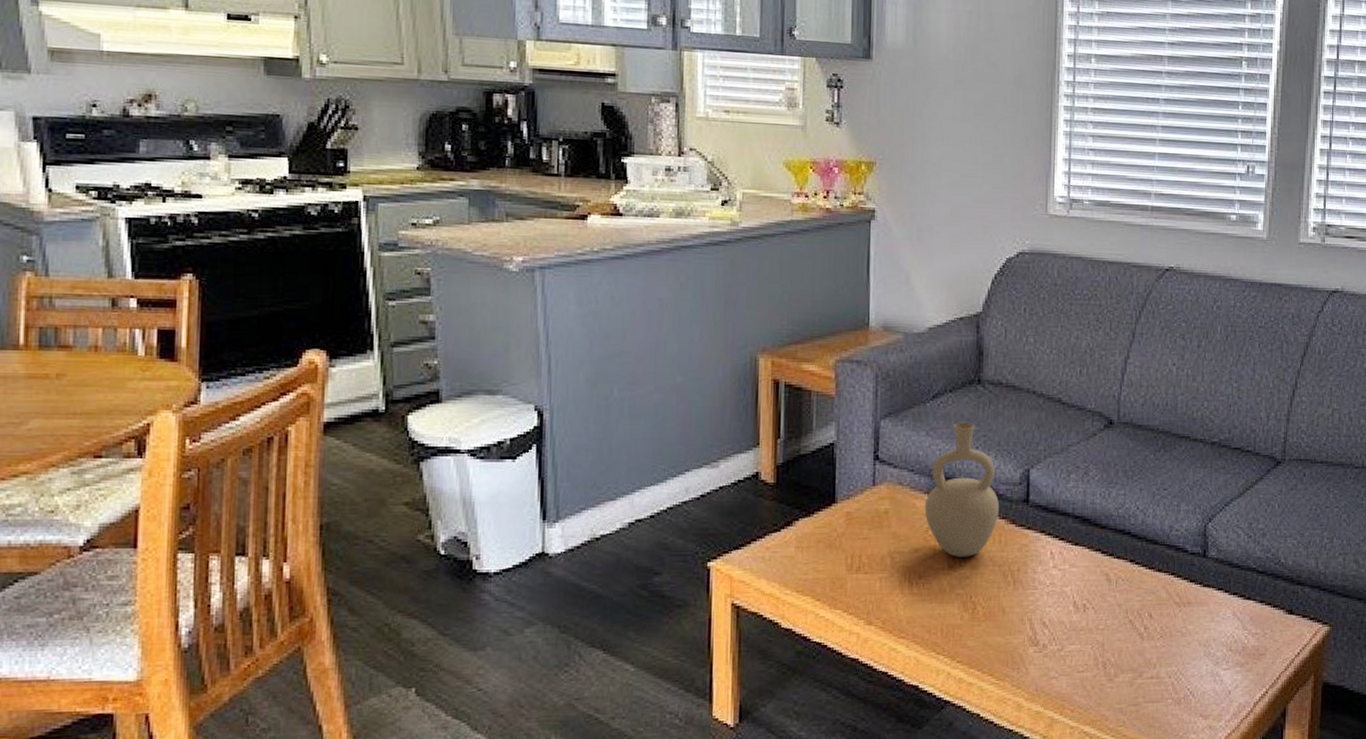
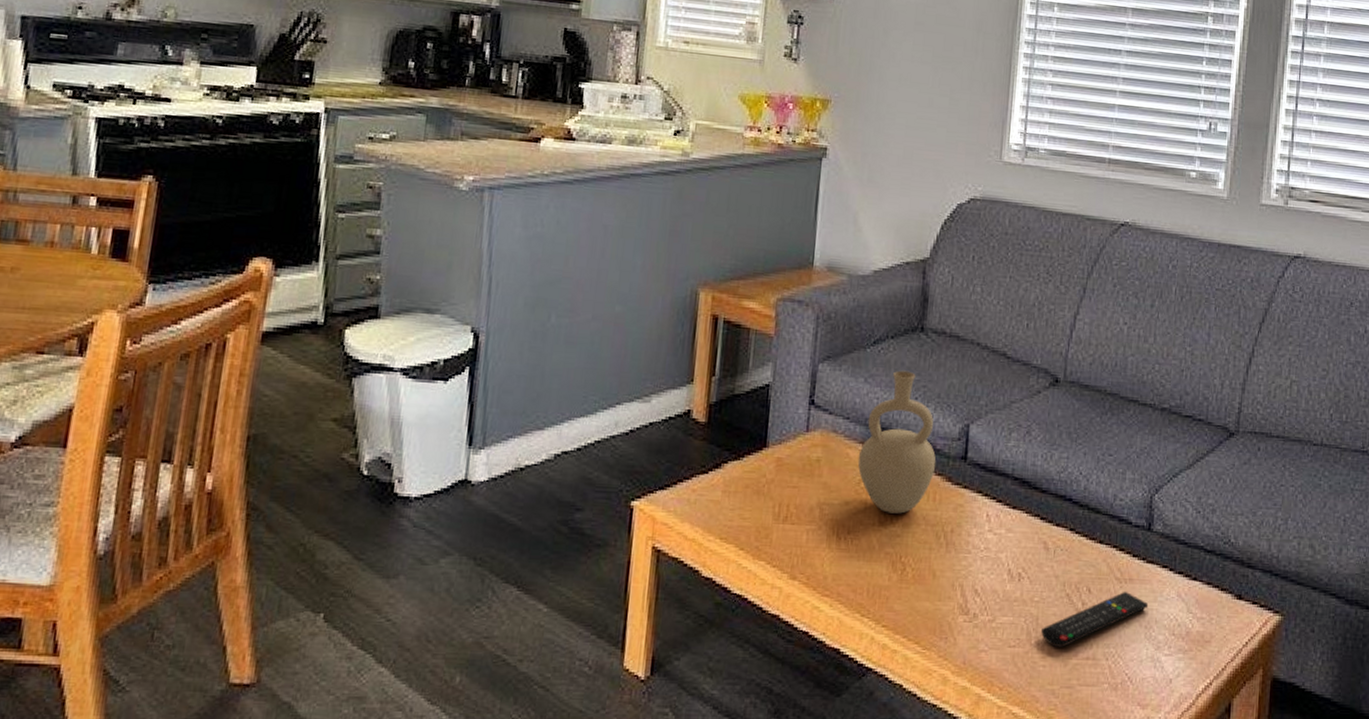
remote control: none [1107,614,1207,669] -> present [1040,591,1149,647]

